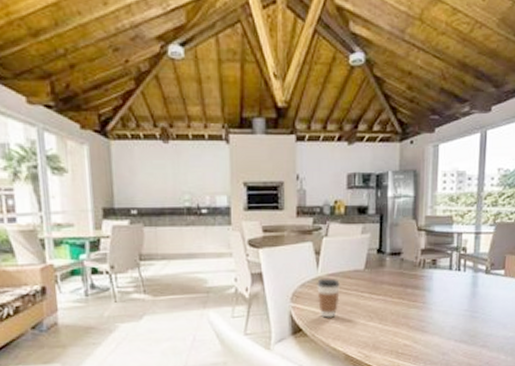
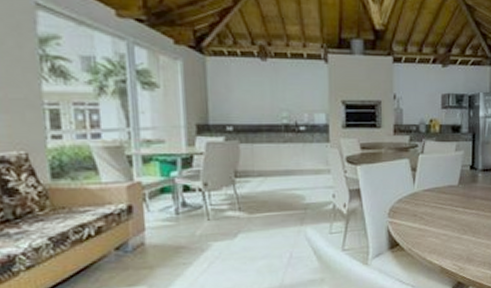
coffee cup: present [317,278,341,318] -> none [413,193,436,232]

